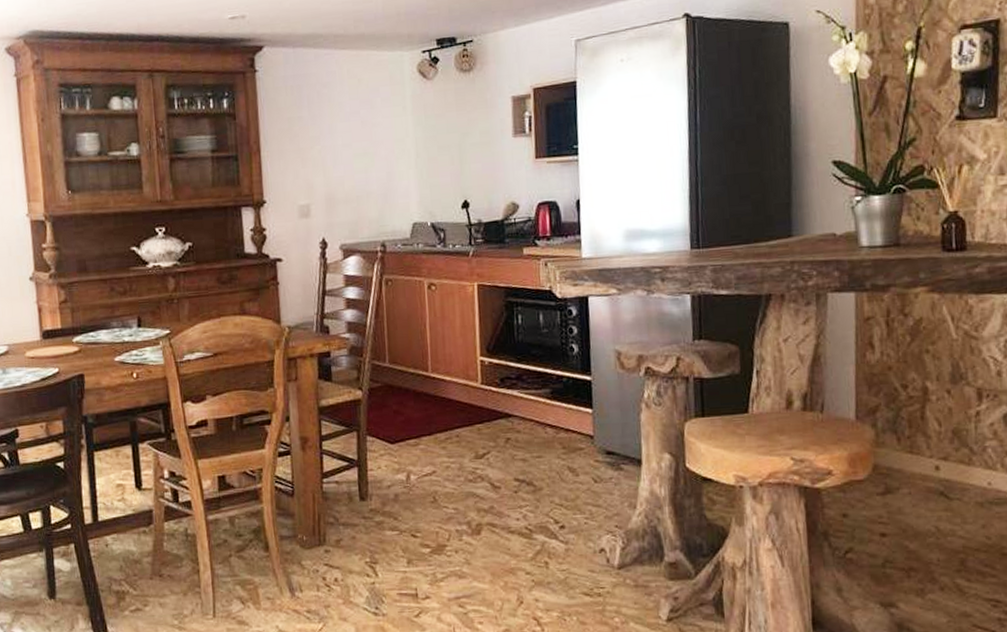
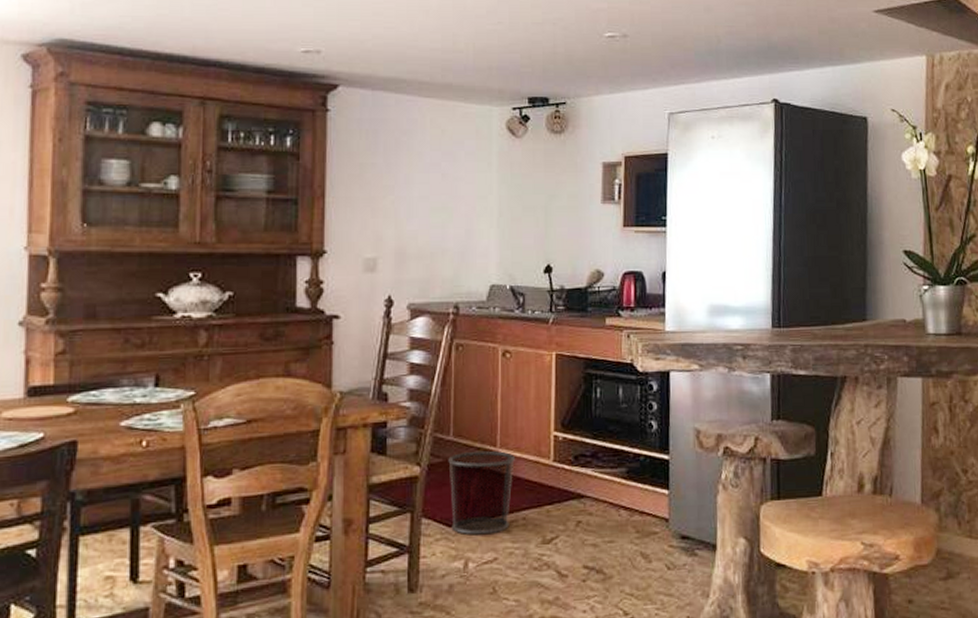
waste bin: none [386,375,447,451] -> present [448,450,516,535]

